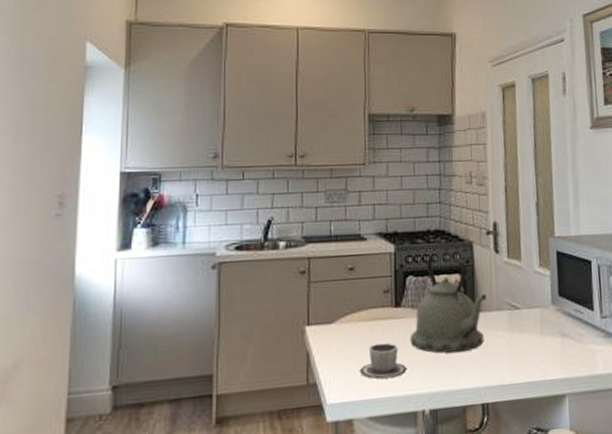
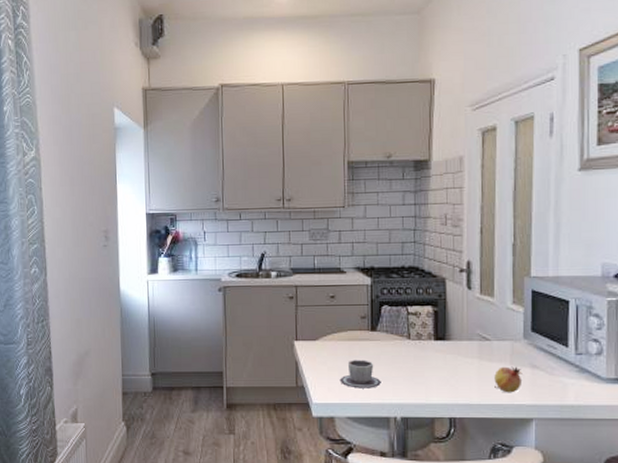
kettle: present [410,255,486,353] -> none [385,289,457,374]
fruit: none [526,336,553,368] -> present [494,366,523,393]

